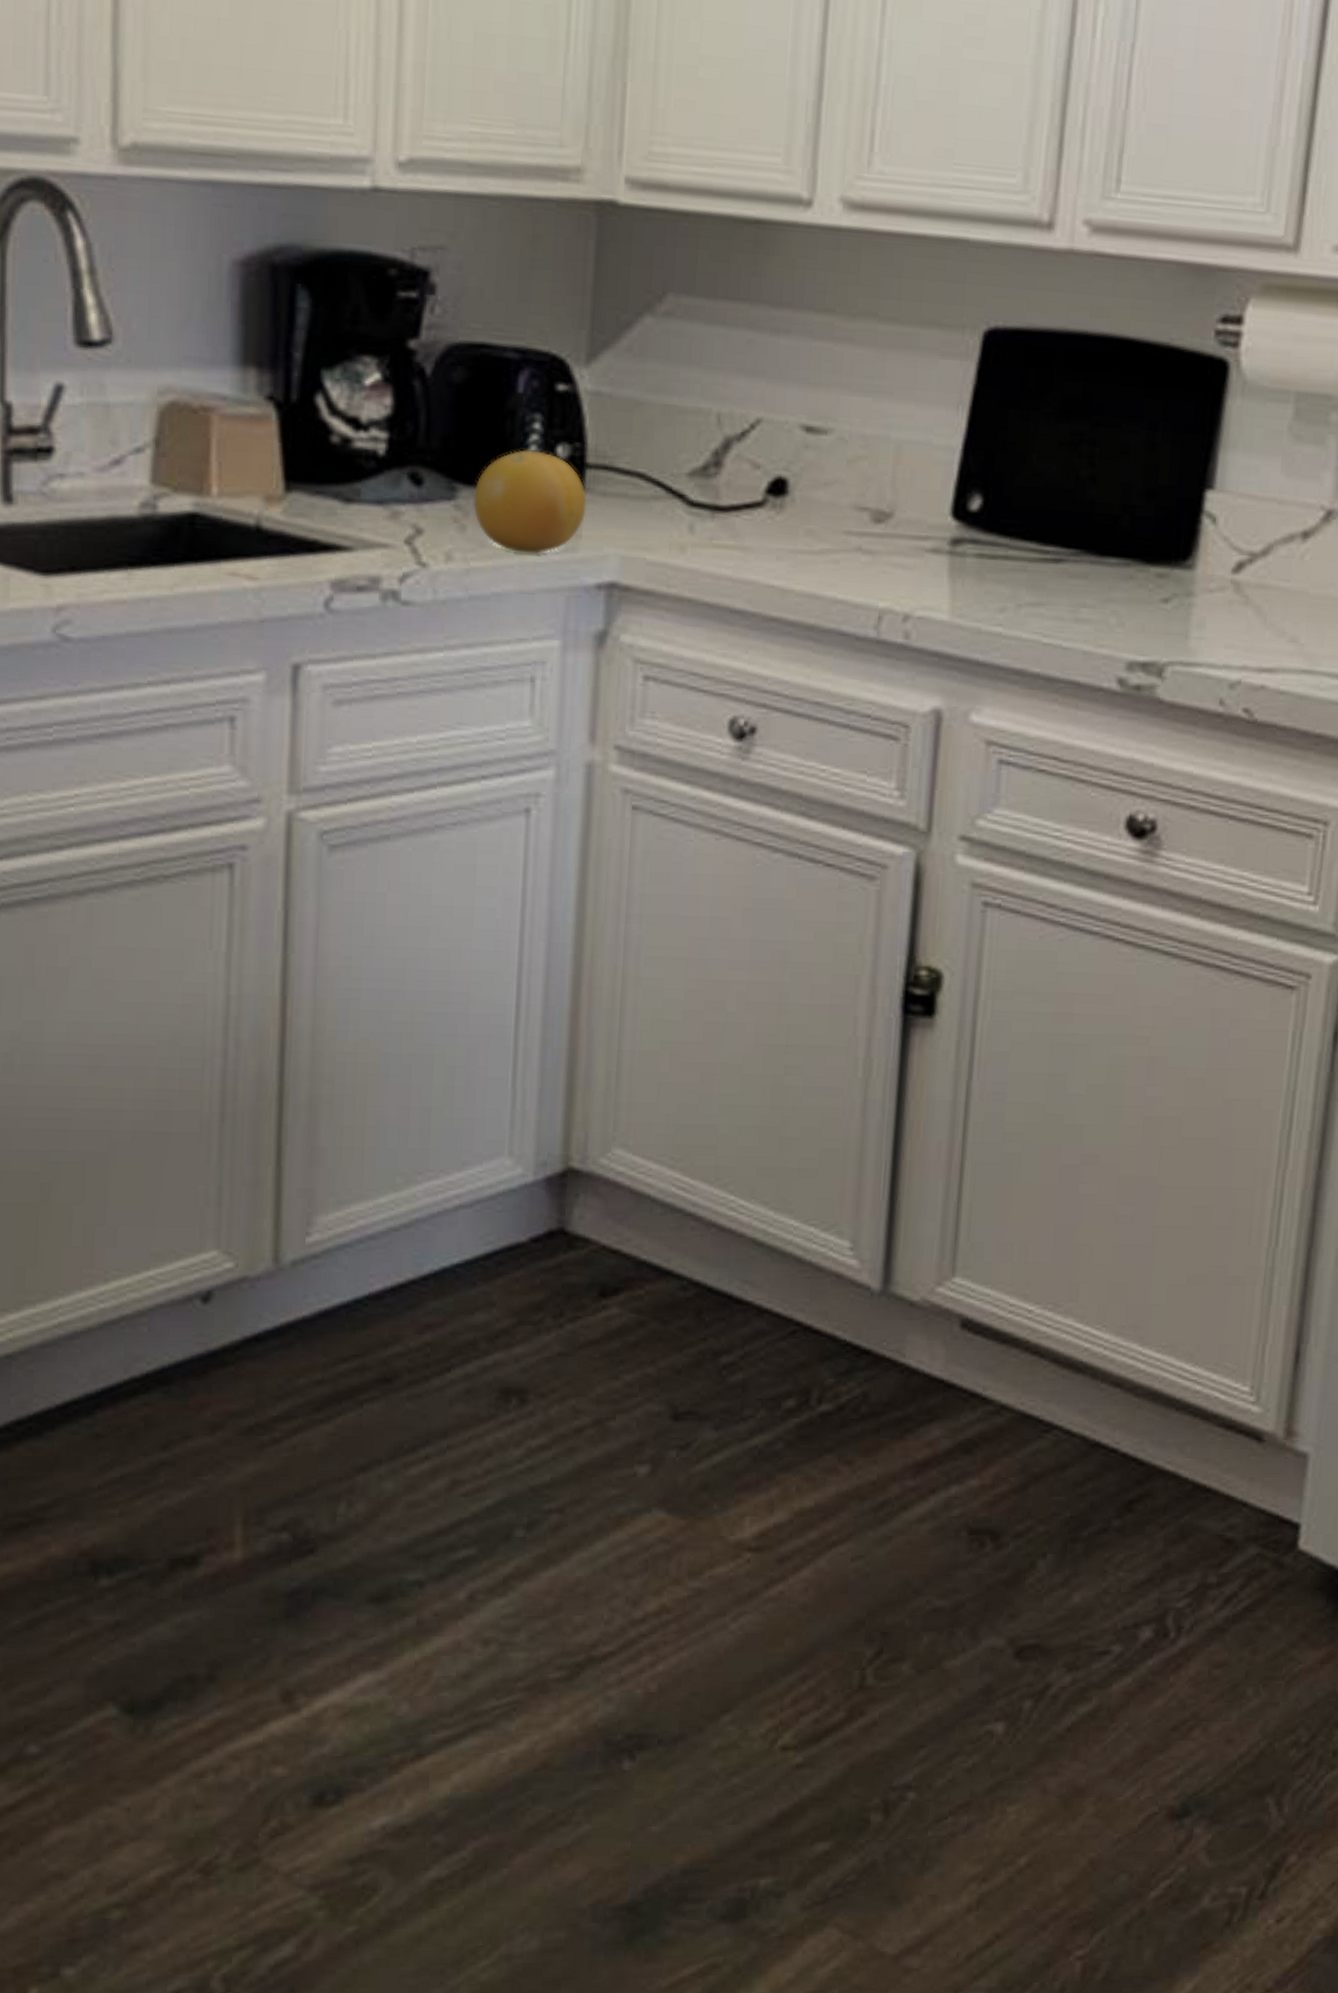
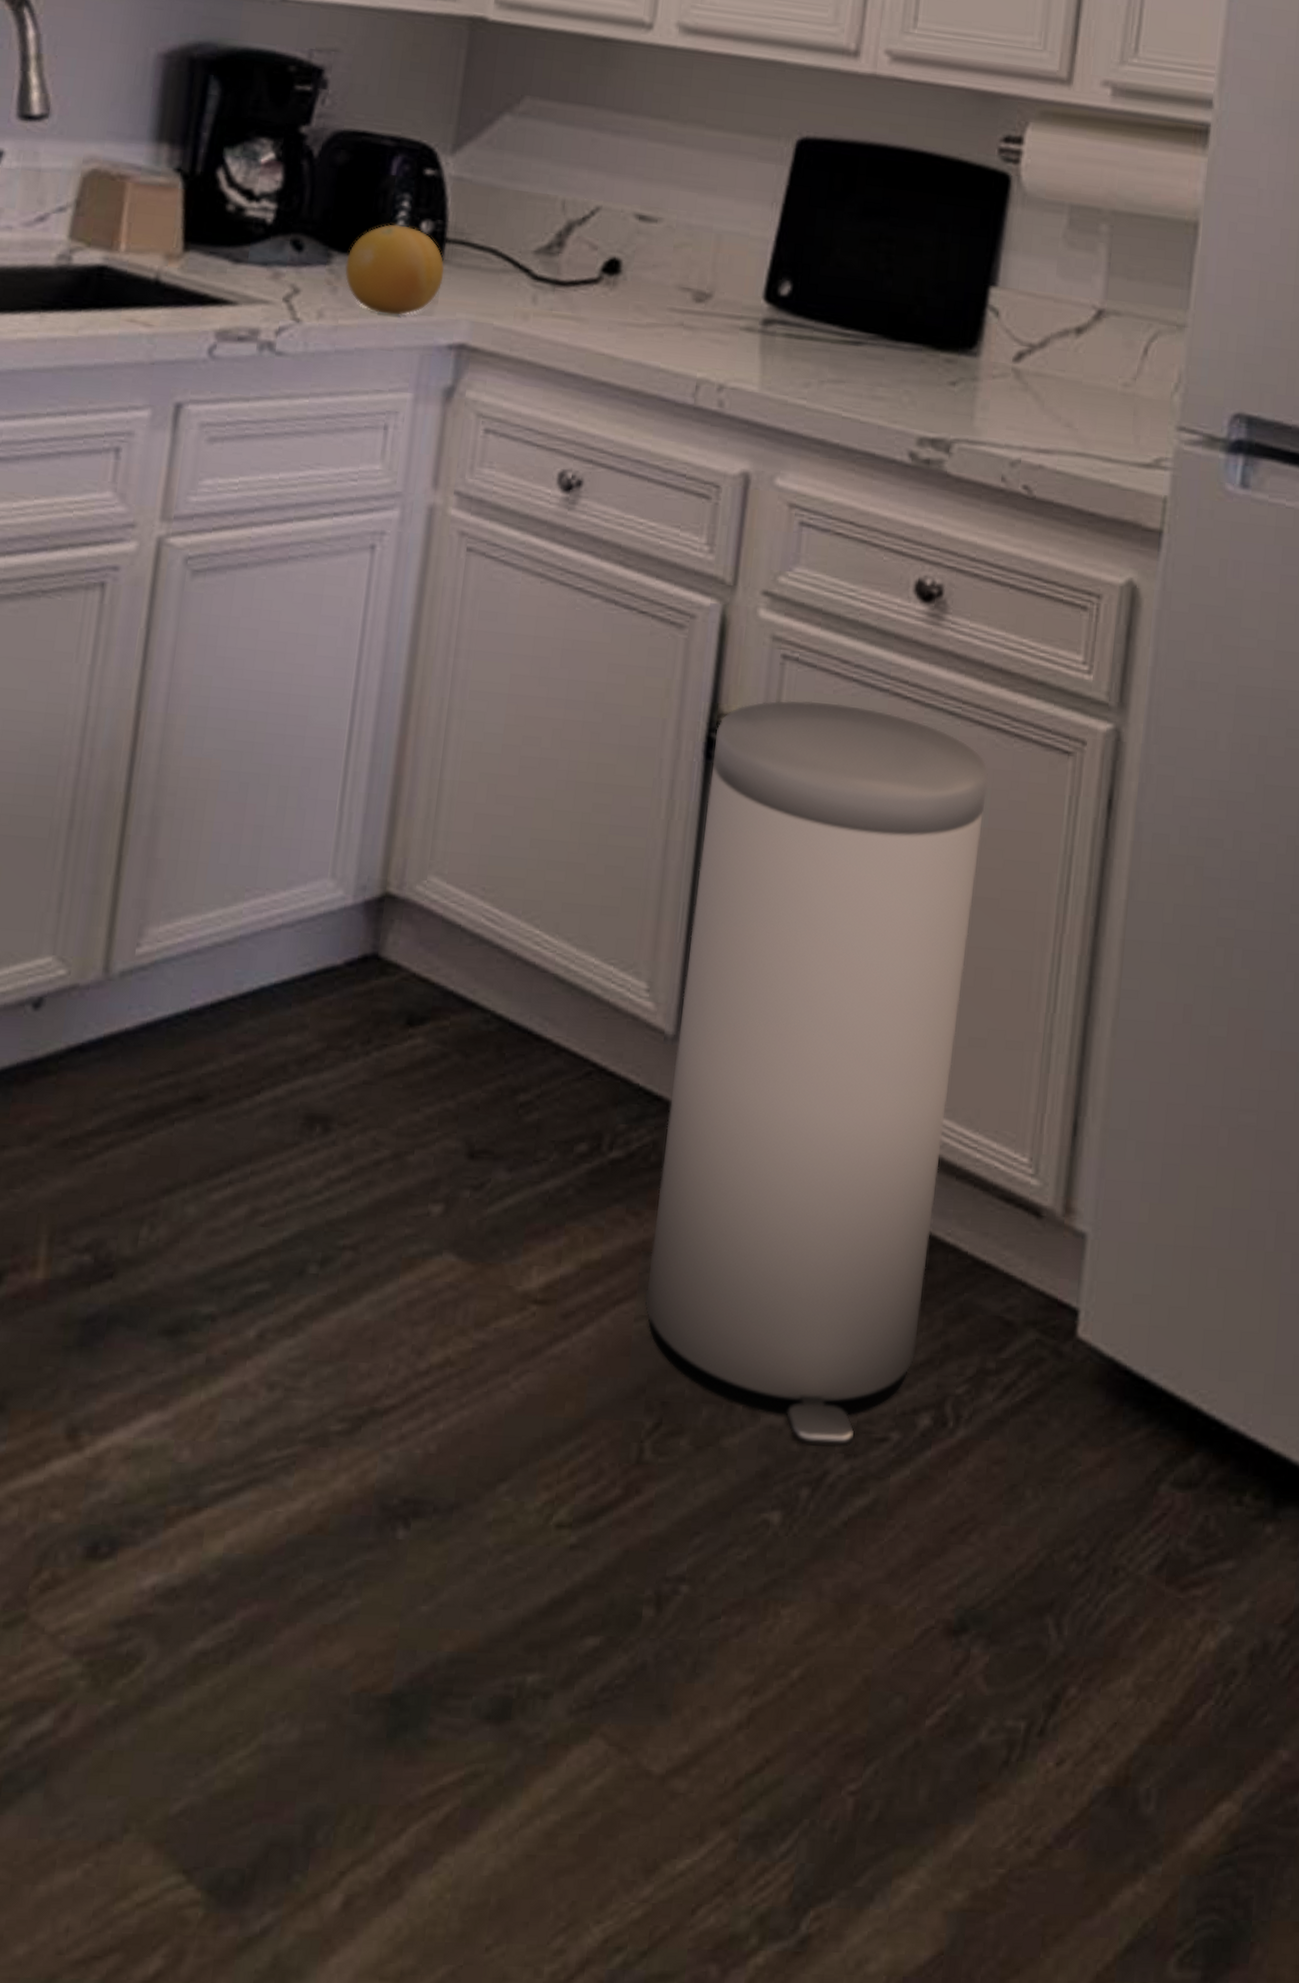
pedal bin: none [860,948,1207,1662] -> present [644,700,988,1447]

